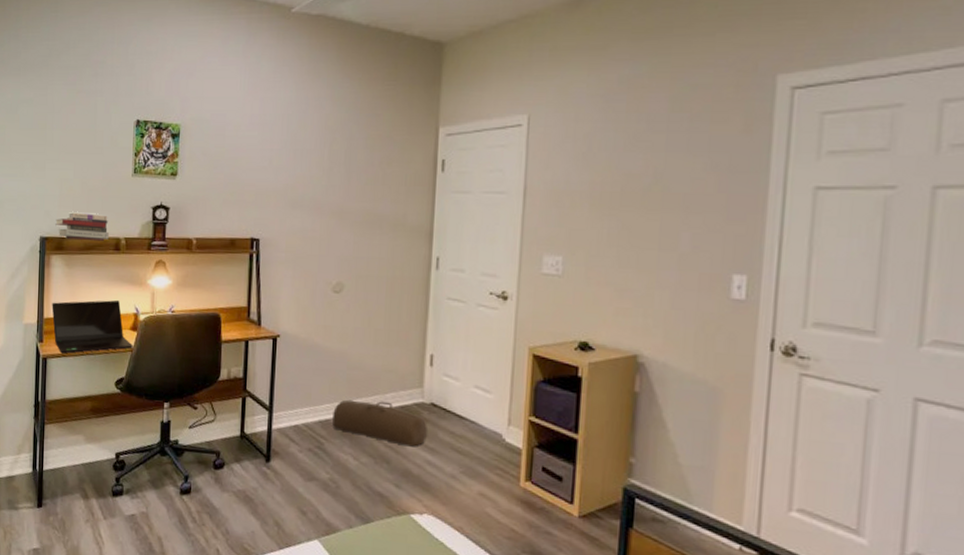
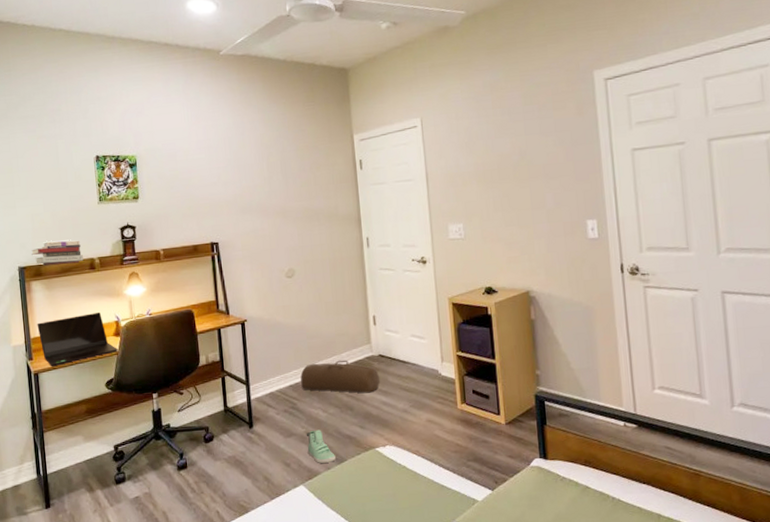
sneaker: none [328,478,362,521] -> present [306,429,337,464]

